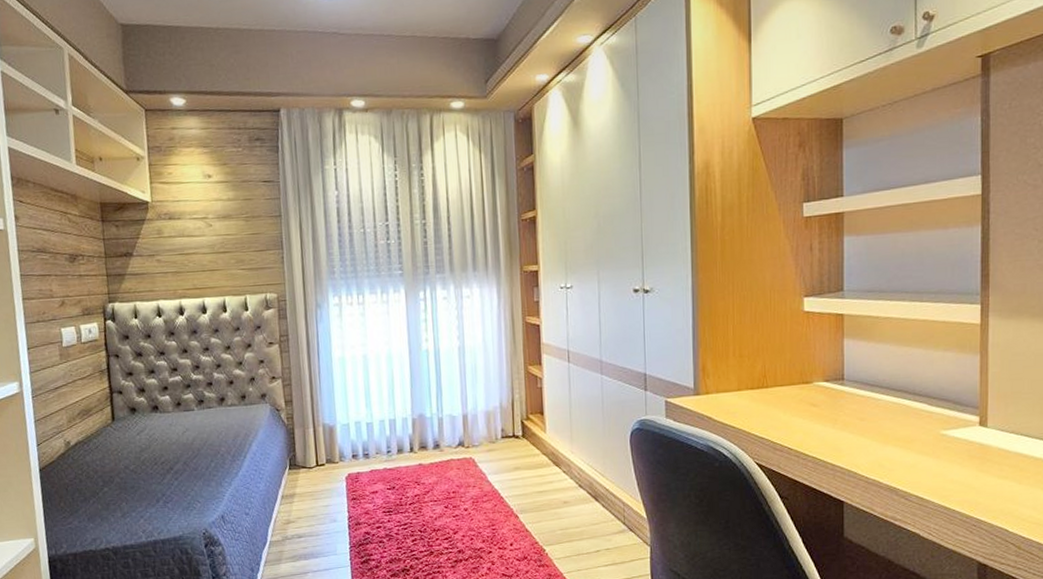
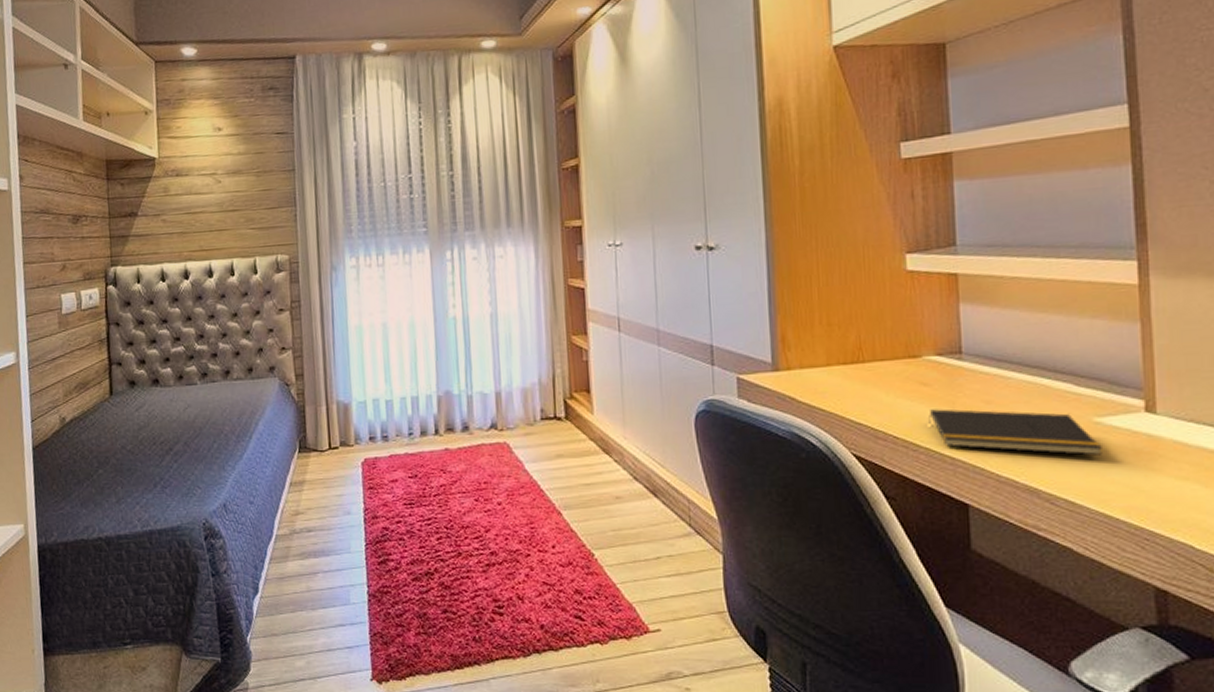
notepad: none [816,425,946,461] -> present [929,409,1103,456]

